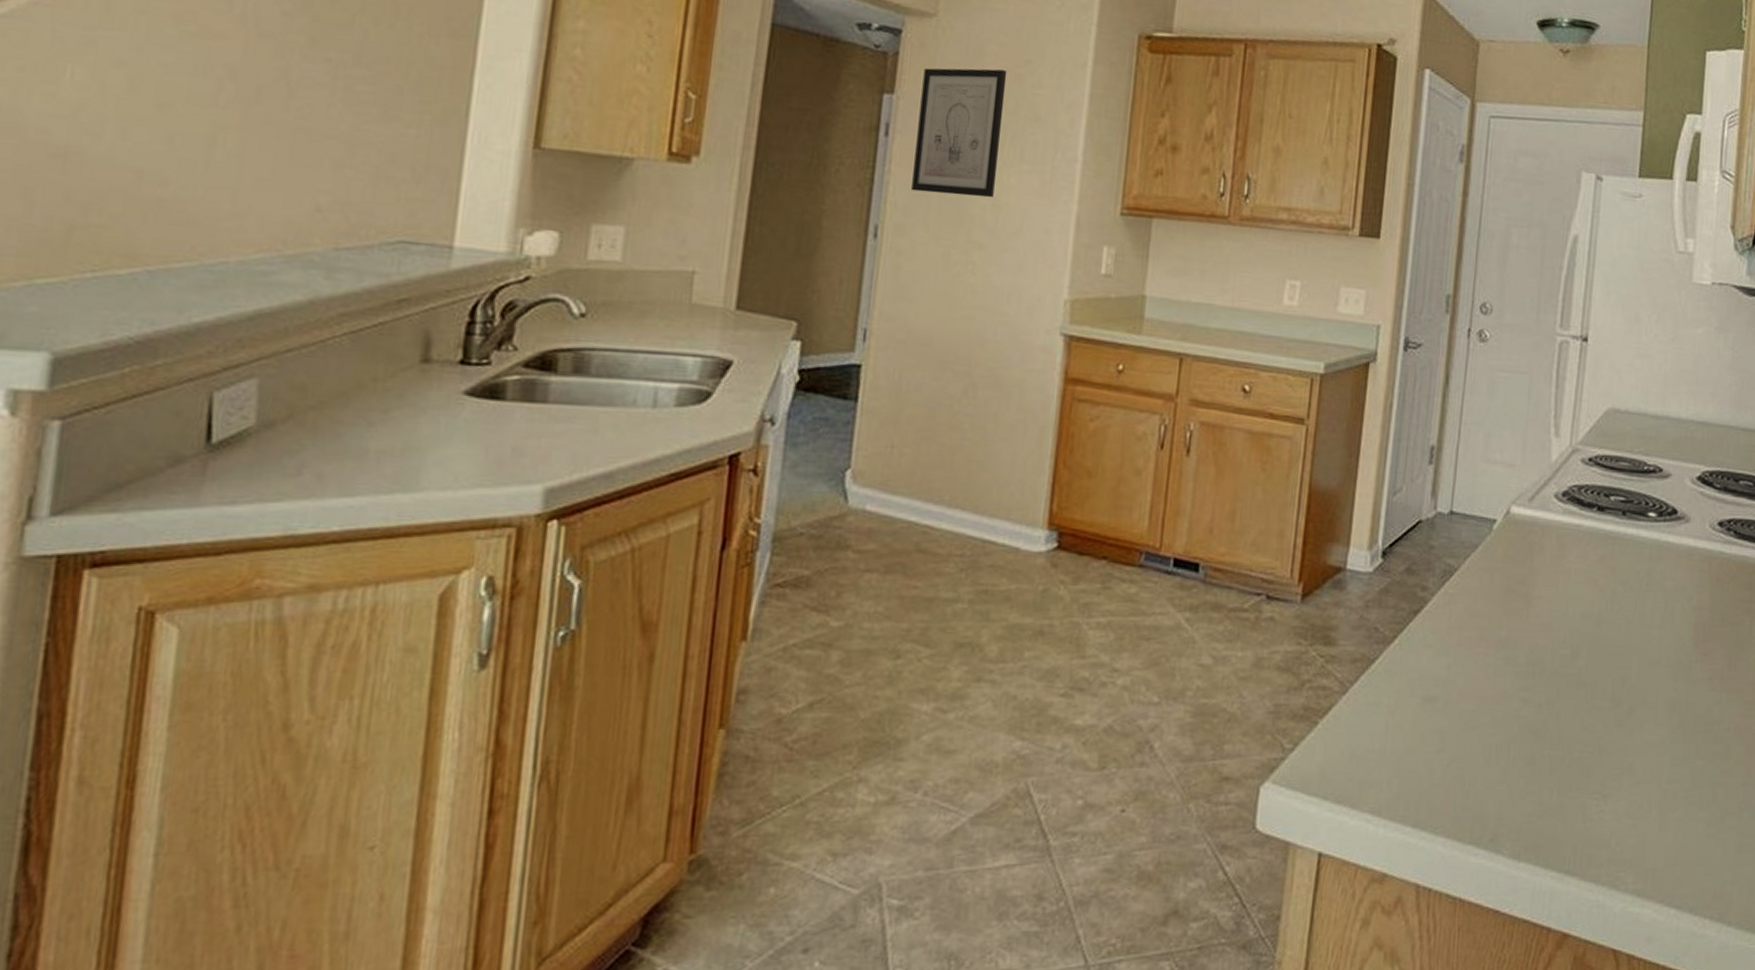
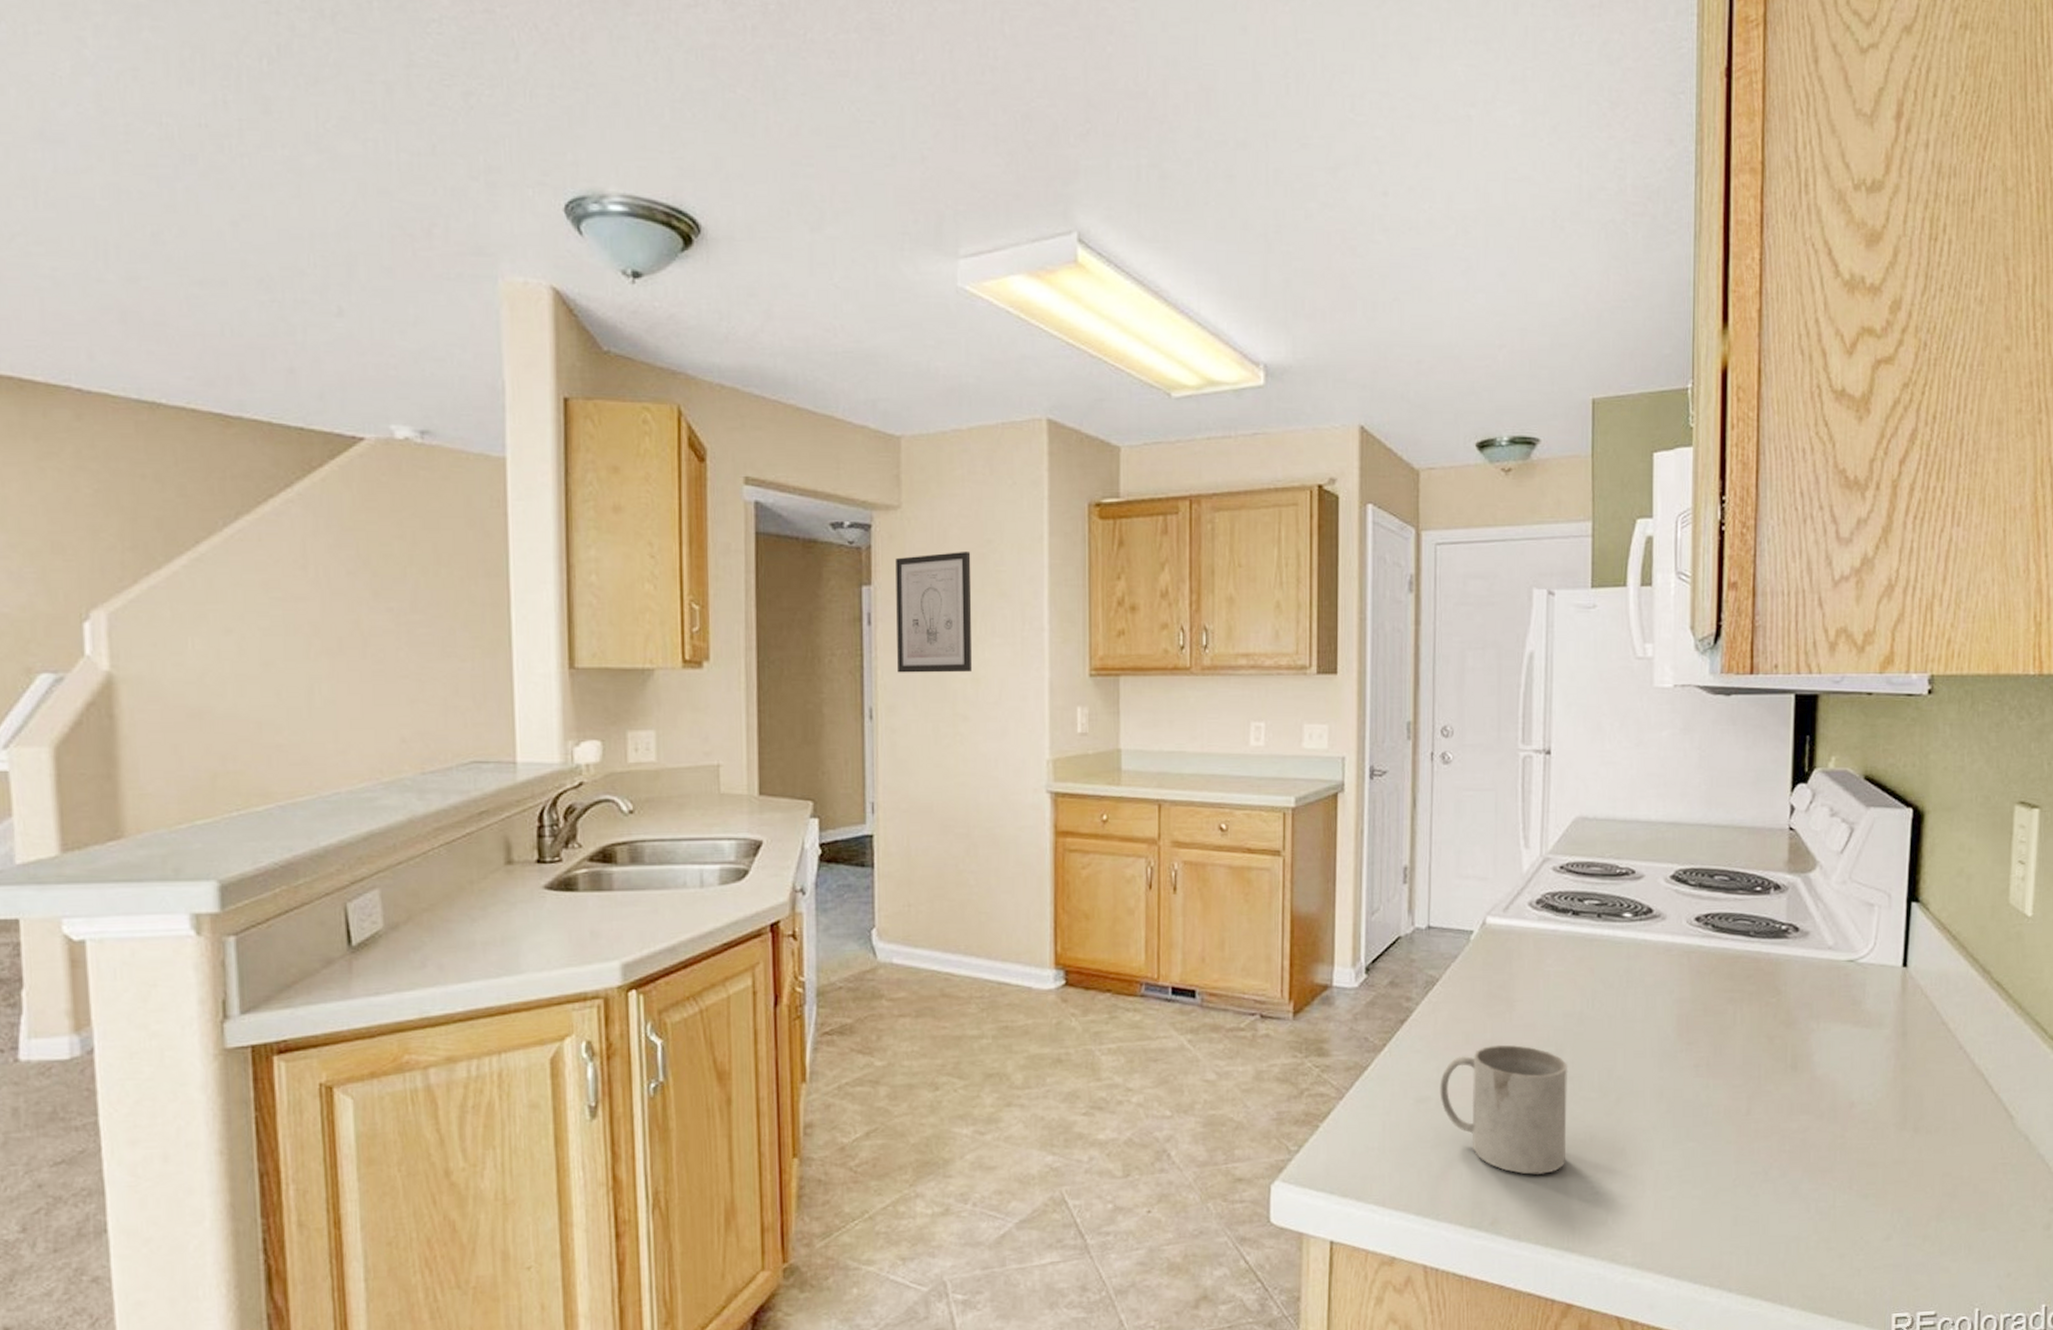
mug: none [1448,644,1583,788] -> present [1440,1044,1568,1175]

